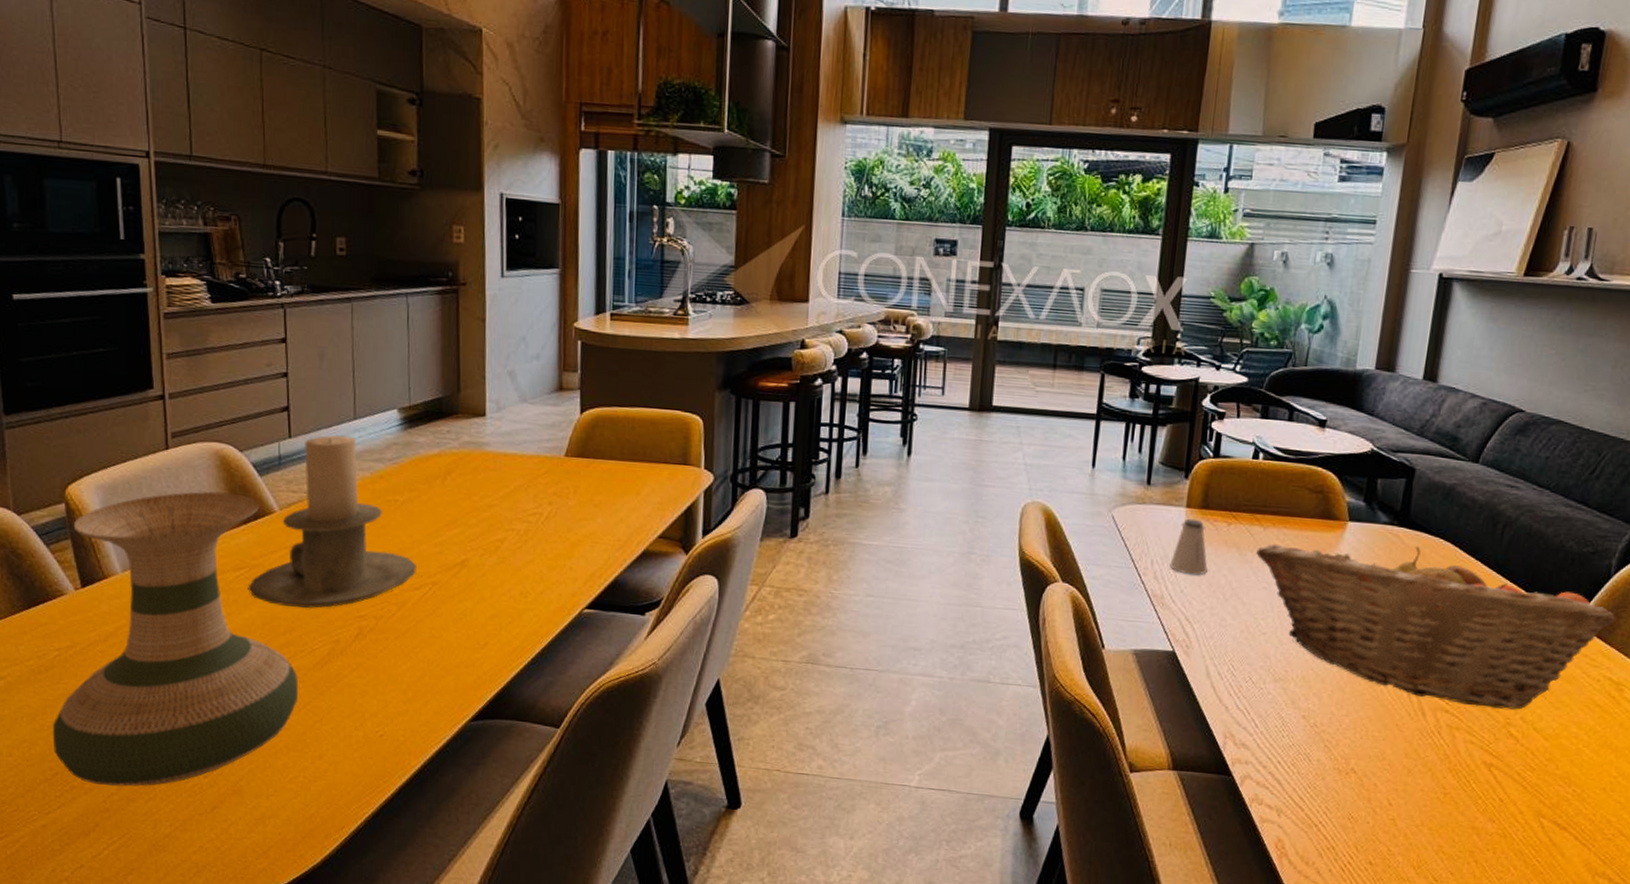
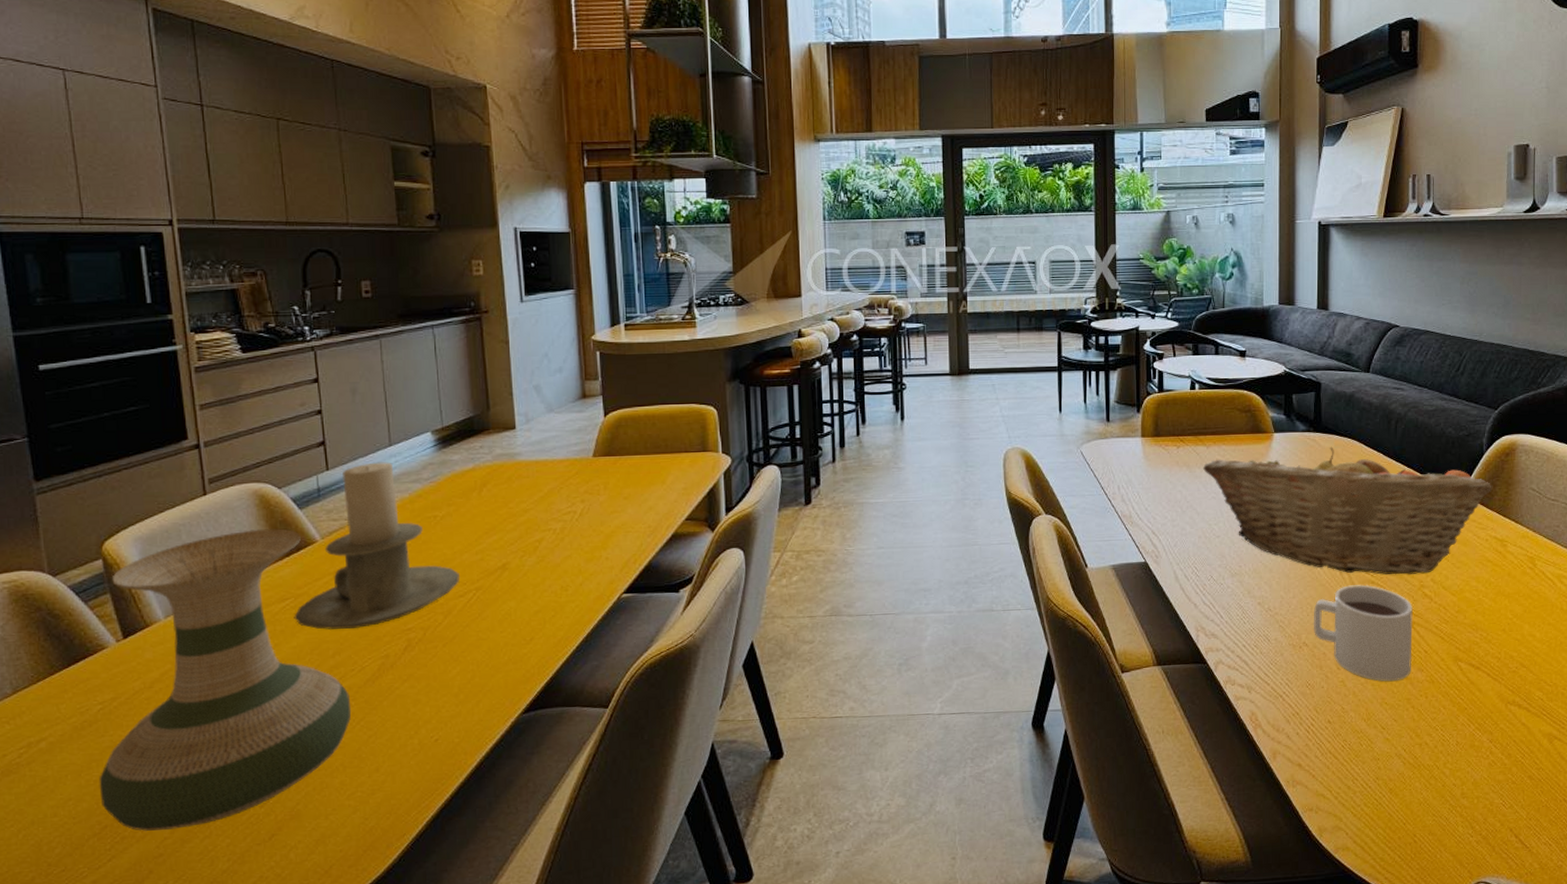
saltshaker: present [1170,518,1208,576] -> none [1133,446,1165,494]
mug: none [1366,710,1493,829] -> present [1313,585,1413,682]

